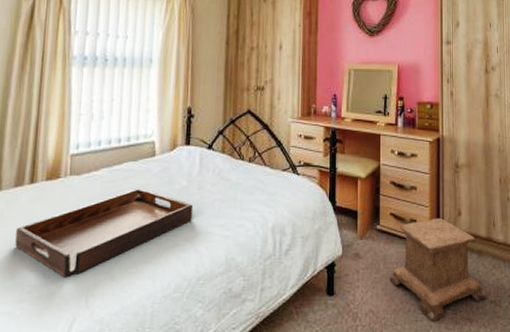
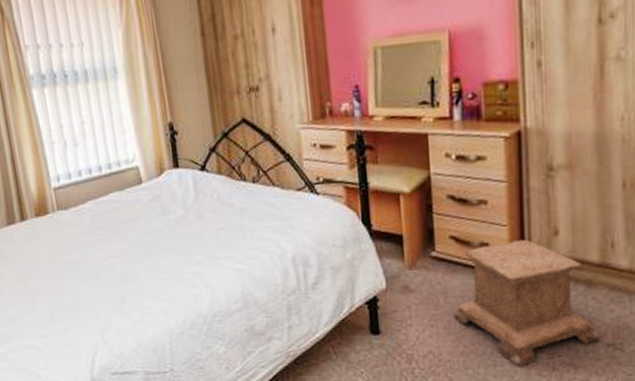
serving tray: present [15,187,194,278] -> none [20,219,197,314]

